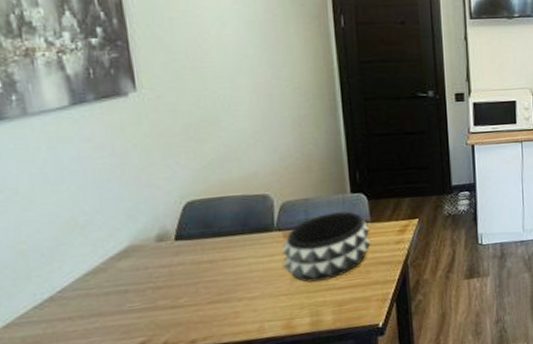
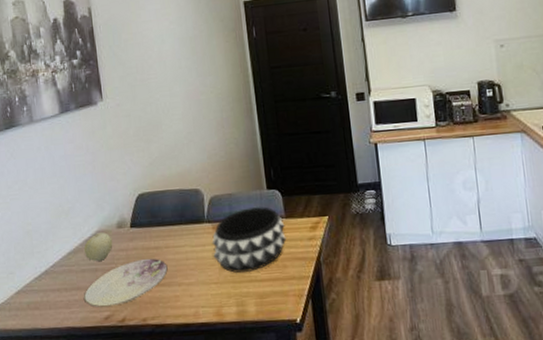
fruit: none [107,247,151,282] -> present [83,232,113,261]
plate: none [107,273,225,334] -> present [83,258,168,307]

